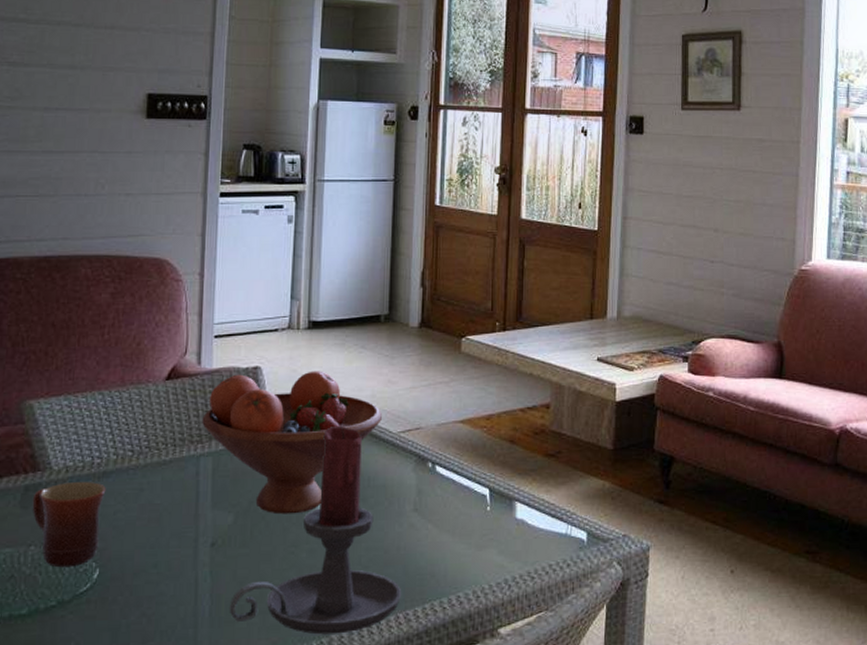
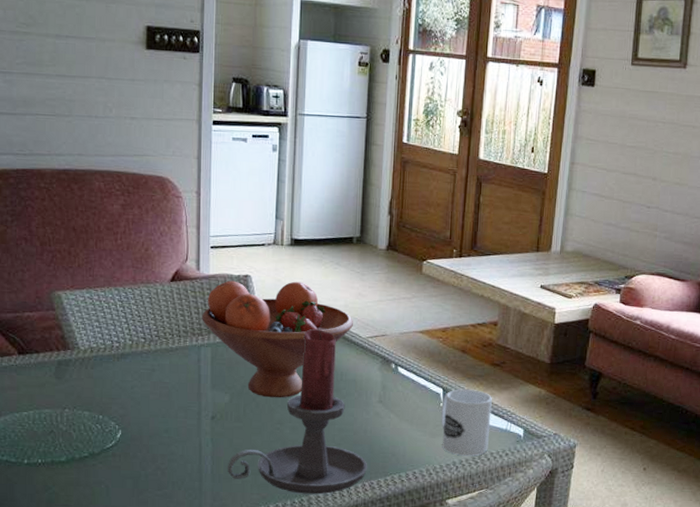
mug: present [32,482,106,568] -> none [65,360,124,428]
mug: none [488,488,548,571] -> present [441,389,492,456]

